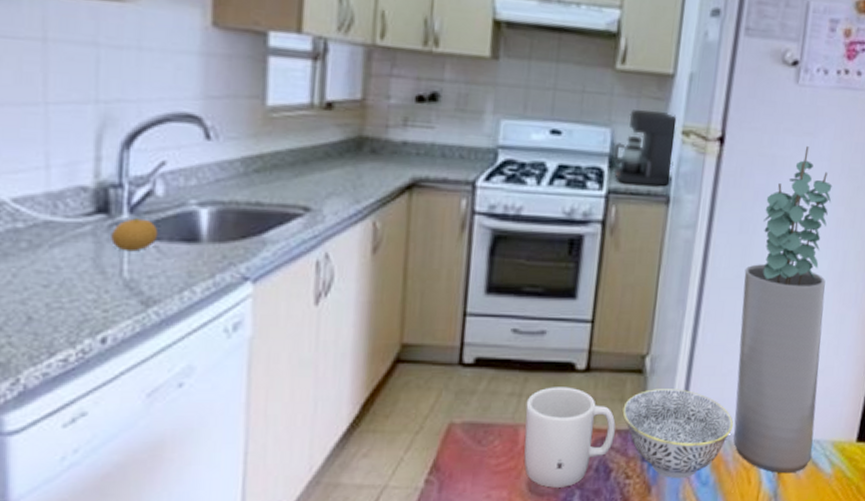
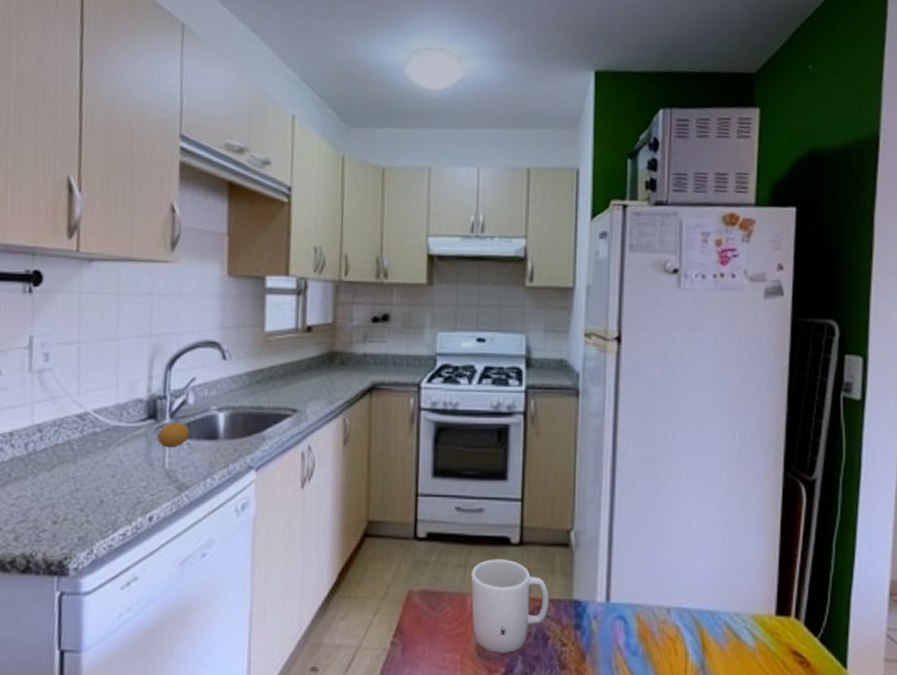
coffee maker: present [613,109,675,187] -> none [529,317,578,382]
bowl: present [622,389,733,479] -> none [554,561,655,648]
vase: present [733,146,832,474] -> none [650,341,734,646]

